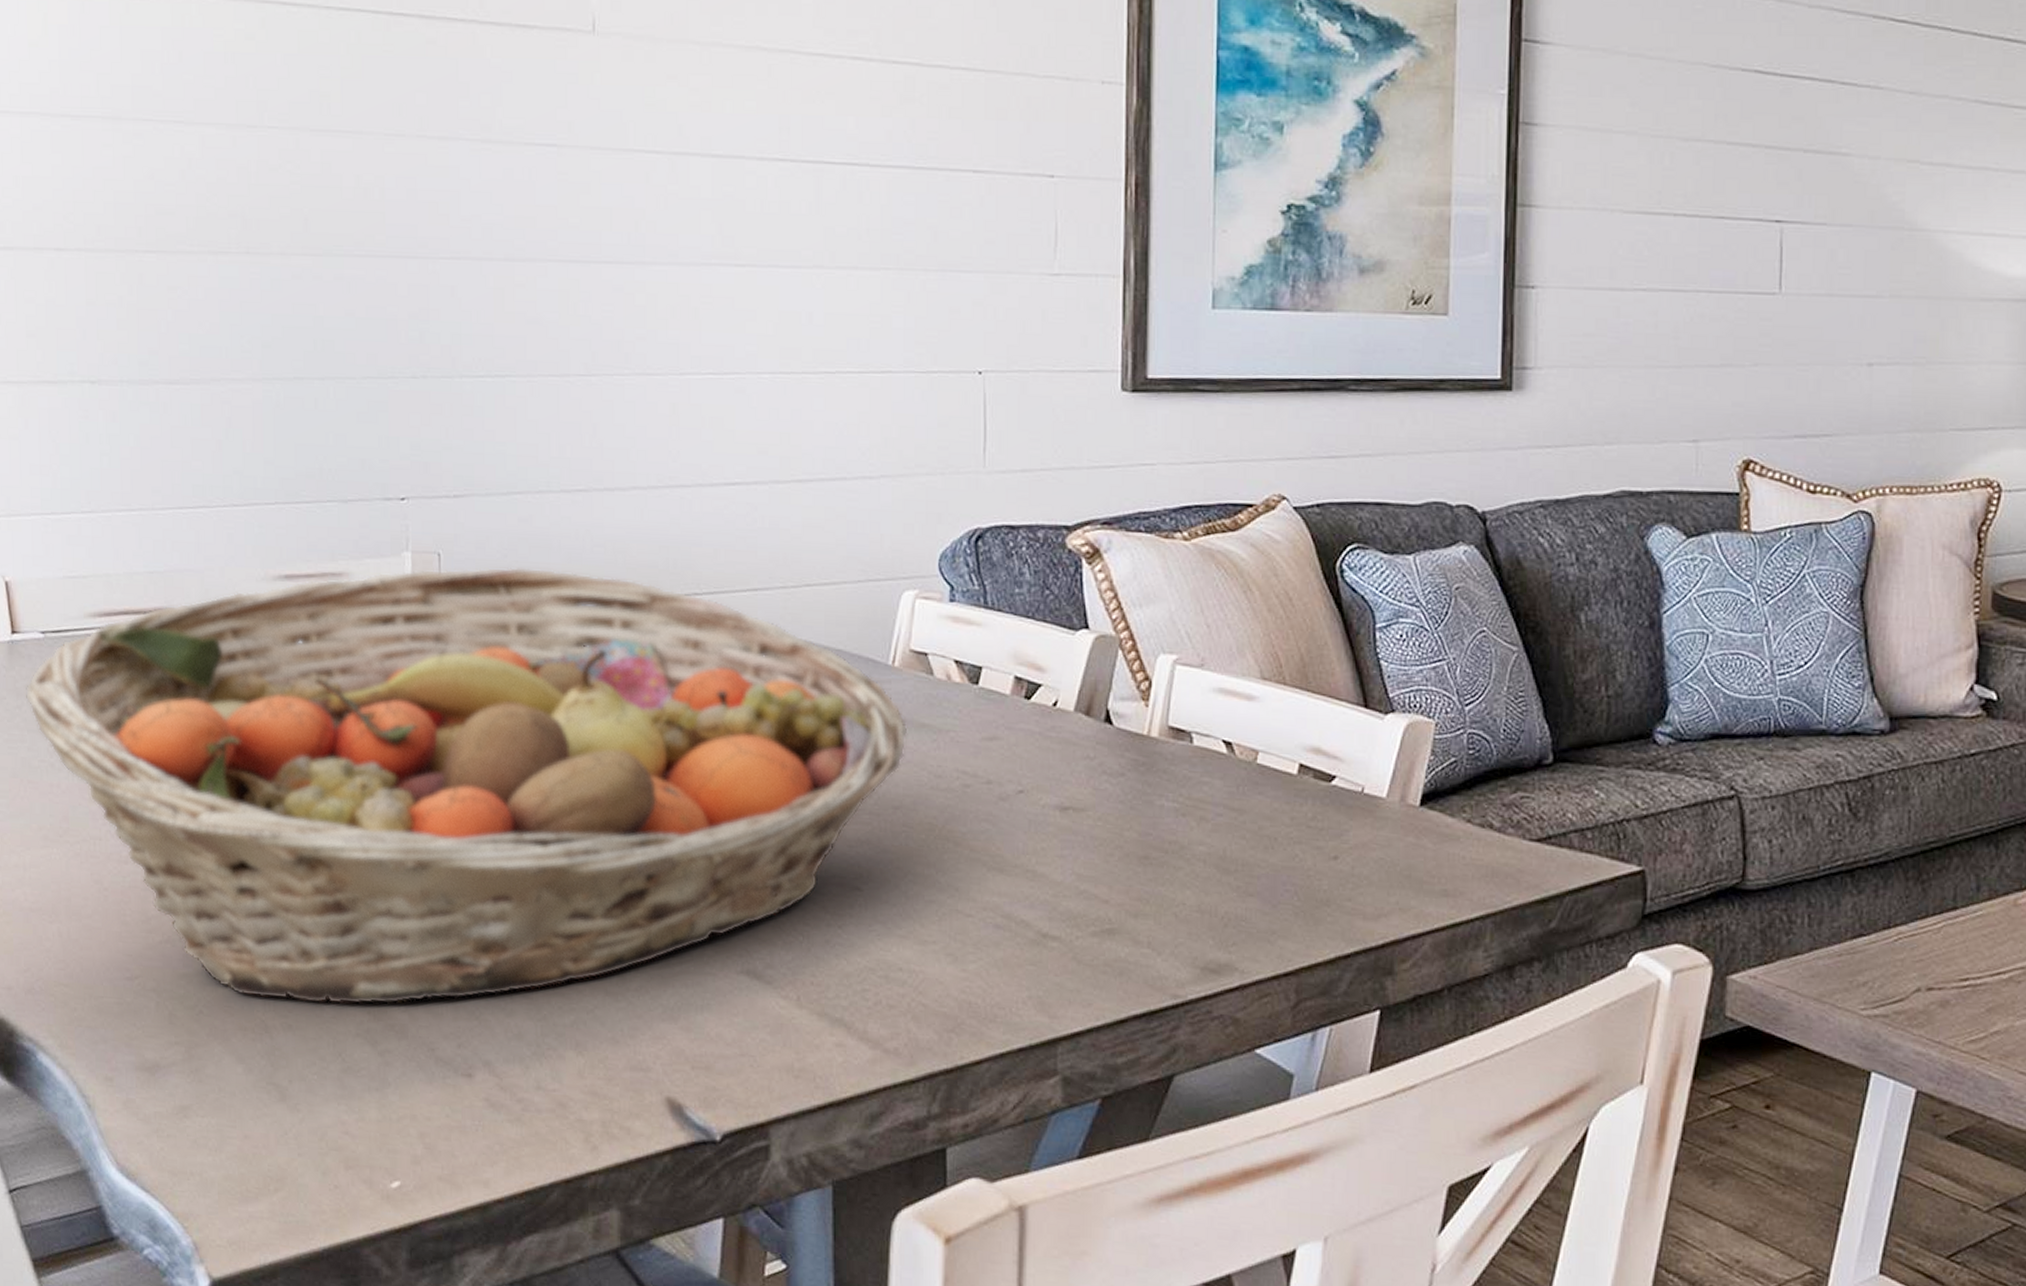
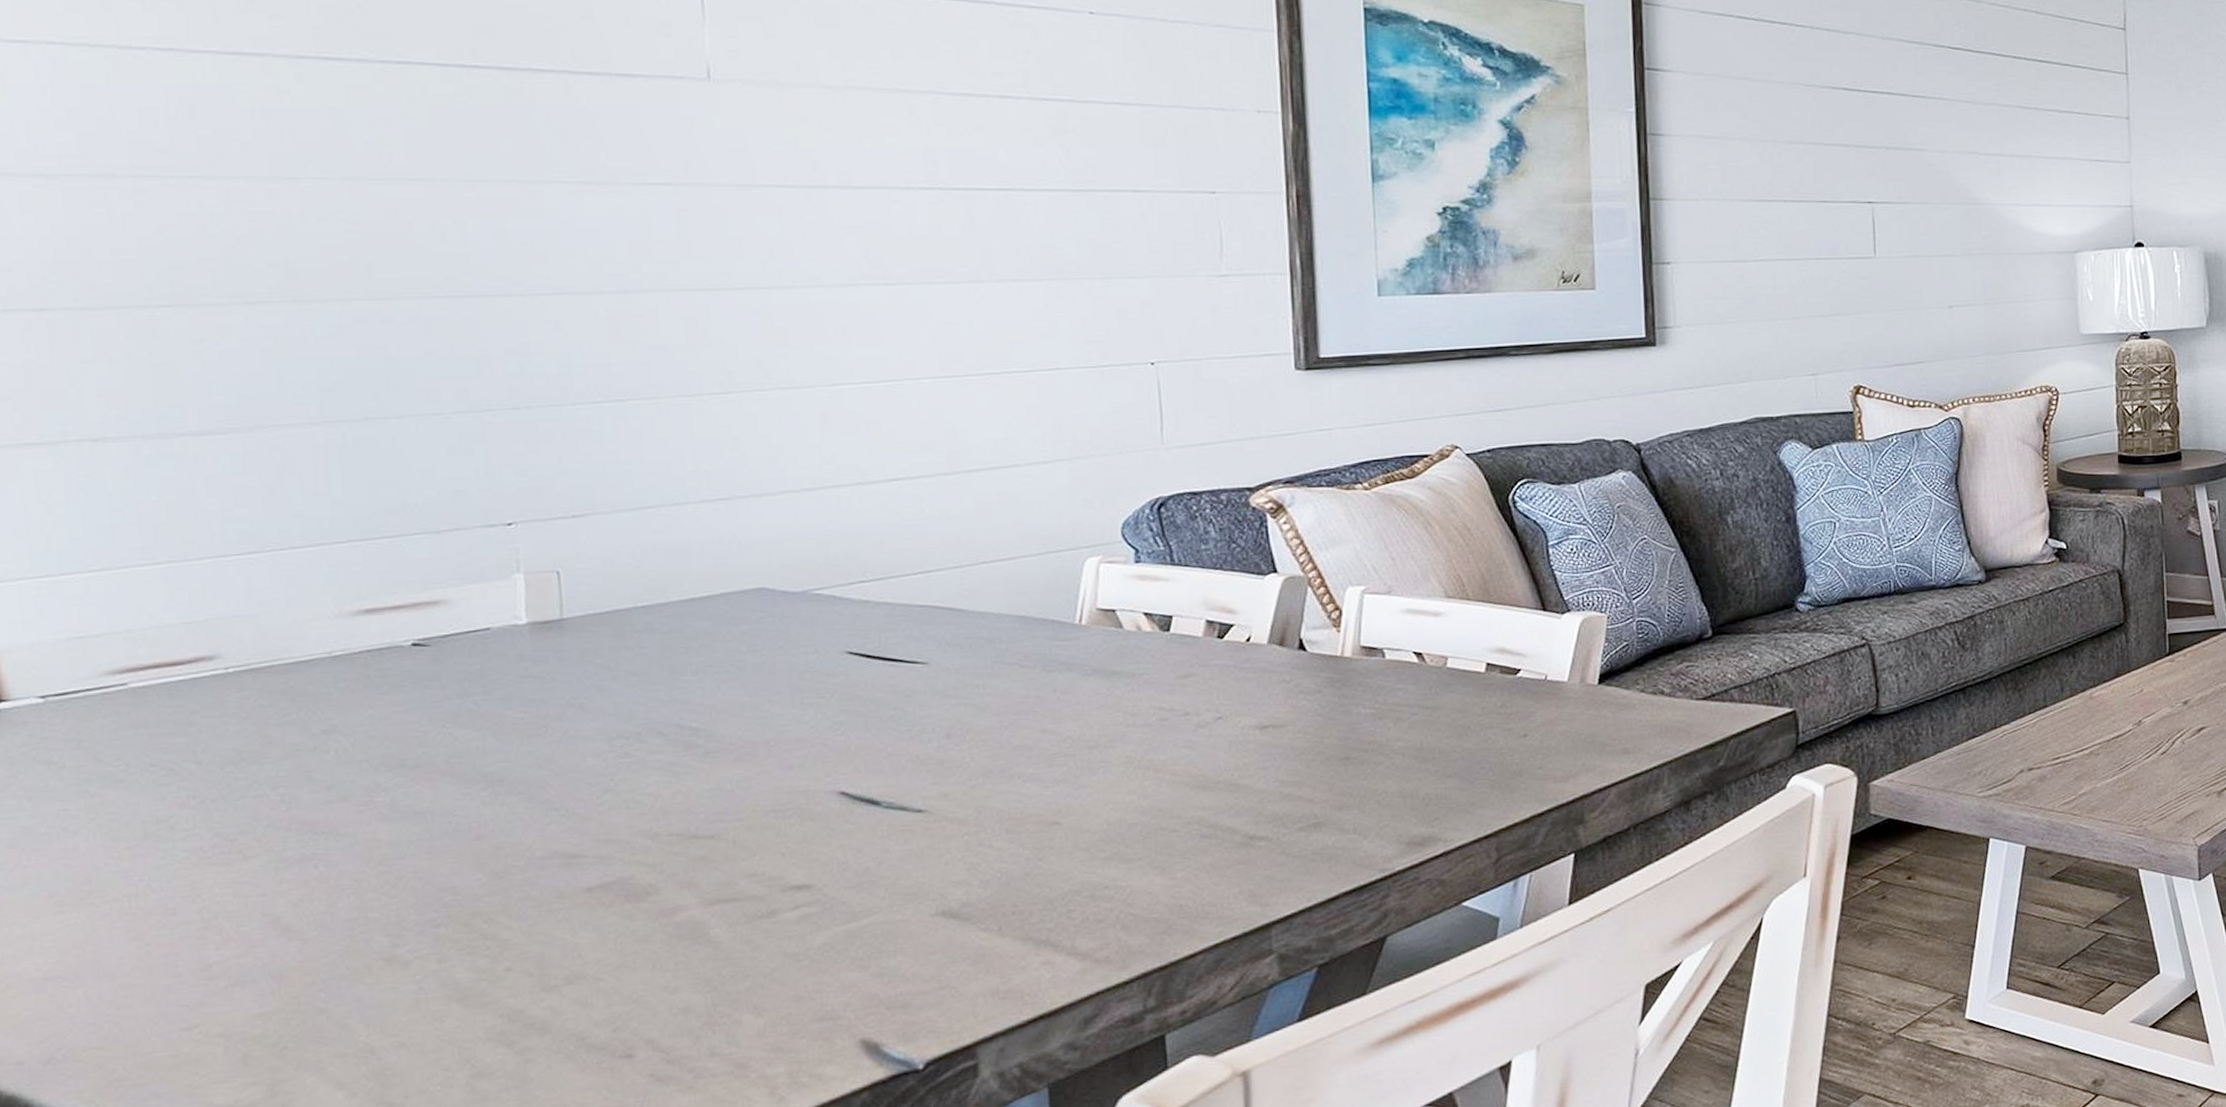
fruit basket: present [25,566,908,1005] -> none [20,574,1100,1024]

